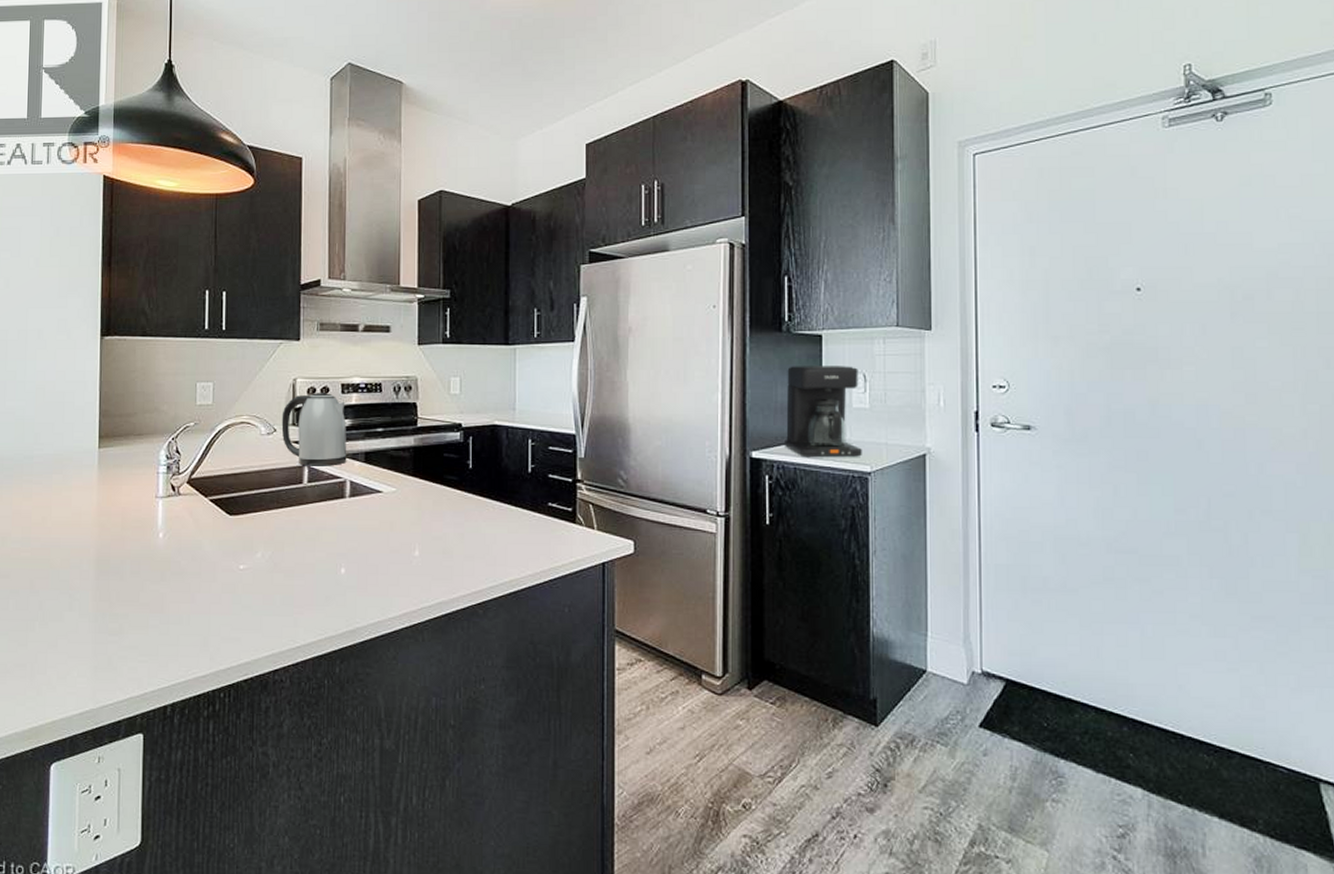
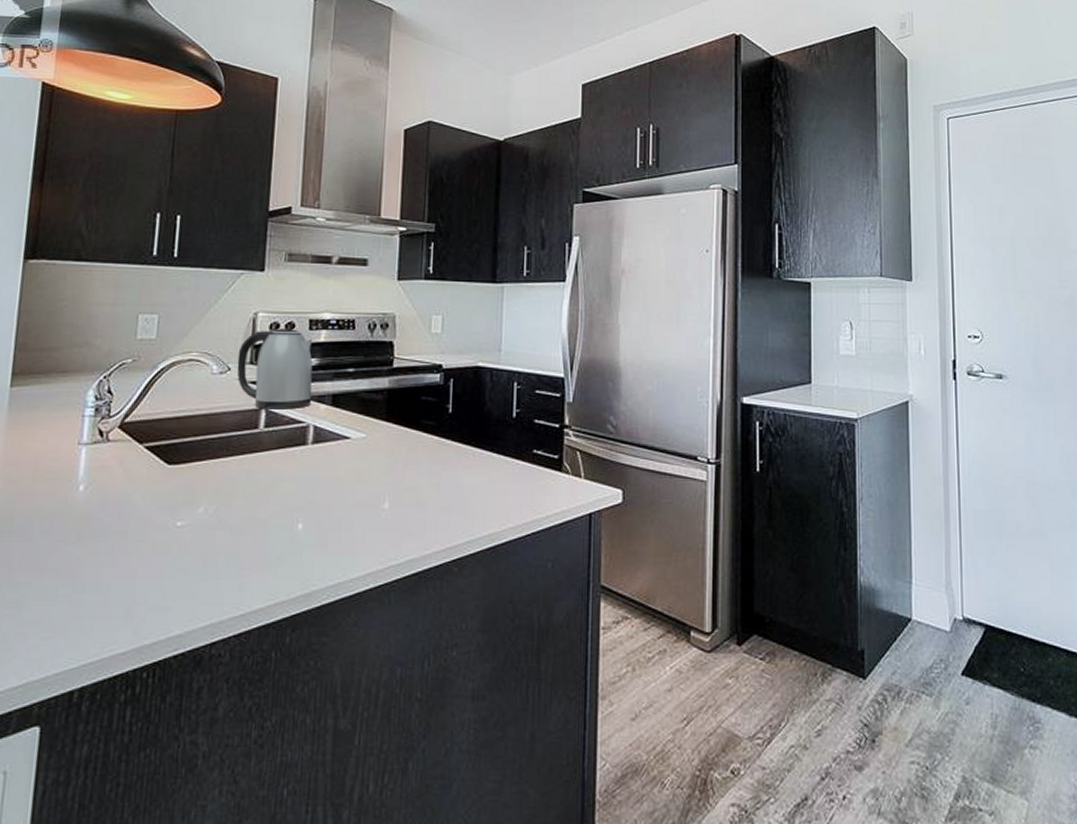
coffee maker: present [785,366,862,458] -> none [775,312,849,404]

